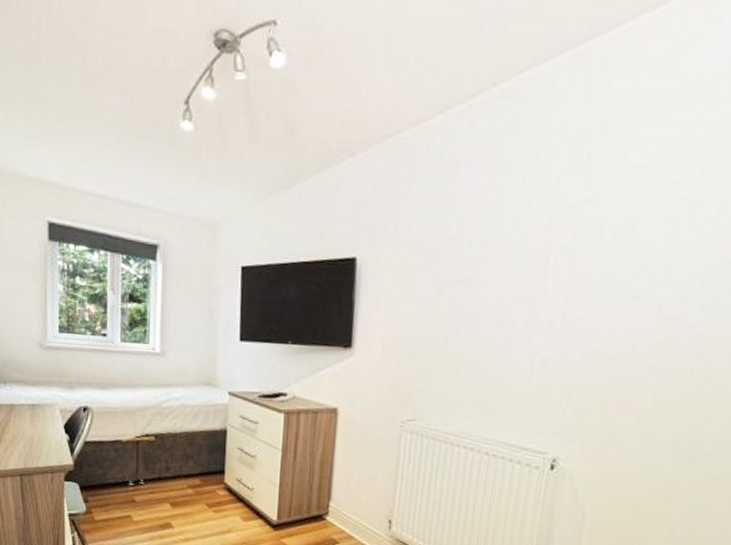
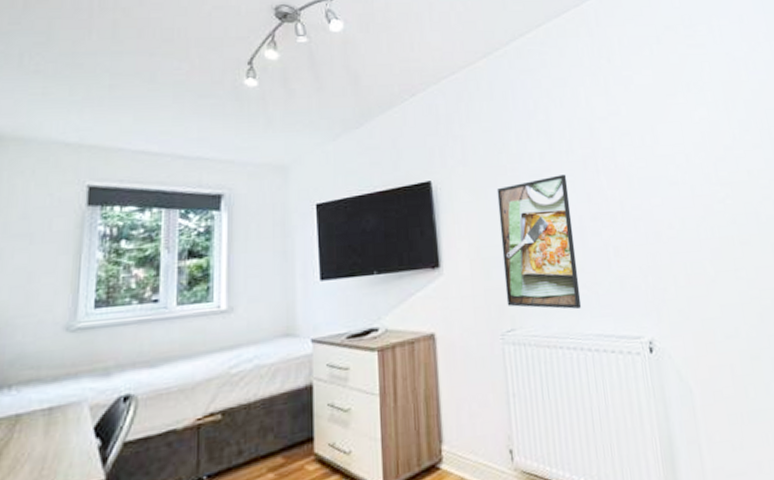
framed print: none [412,269,508,414] -> present [496,174,582,310]

